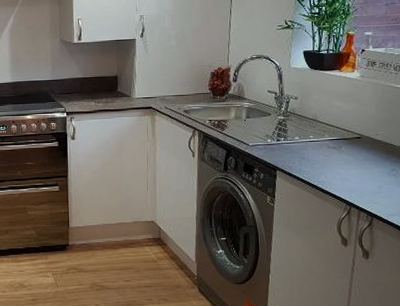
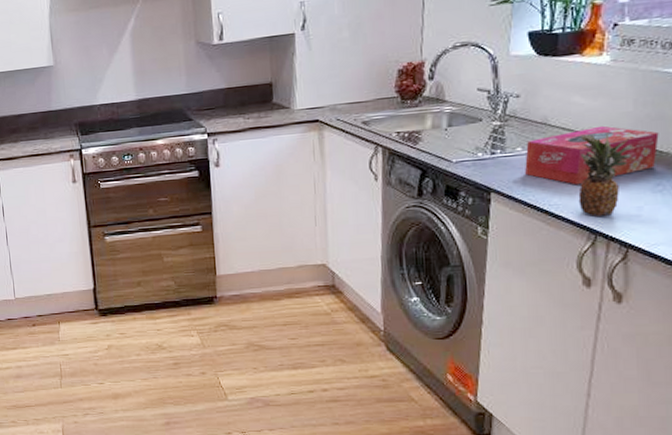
tissue box: none [300,124,393,168] -> present [524,125,659,185]
fruit: none [338,129,378,192] -> present [578,132,636,217]

